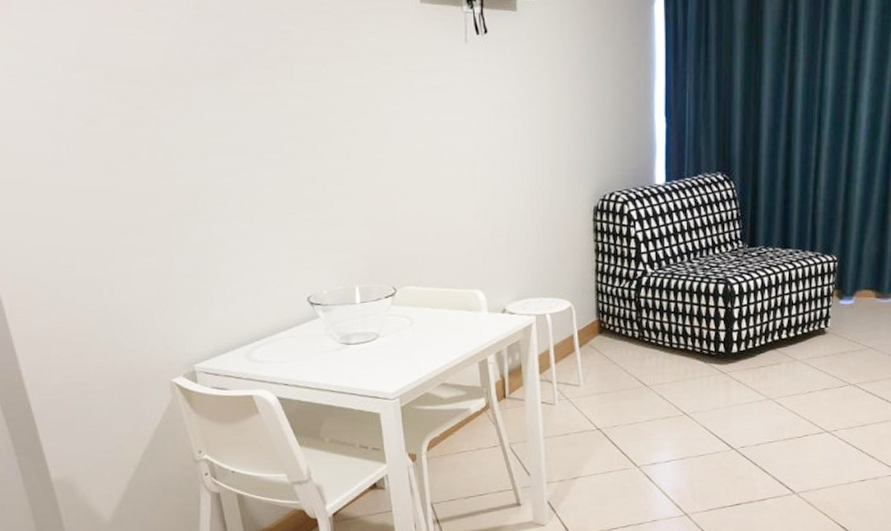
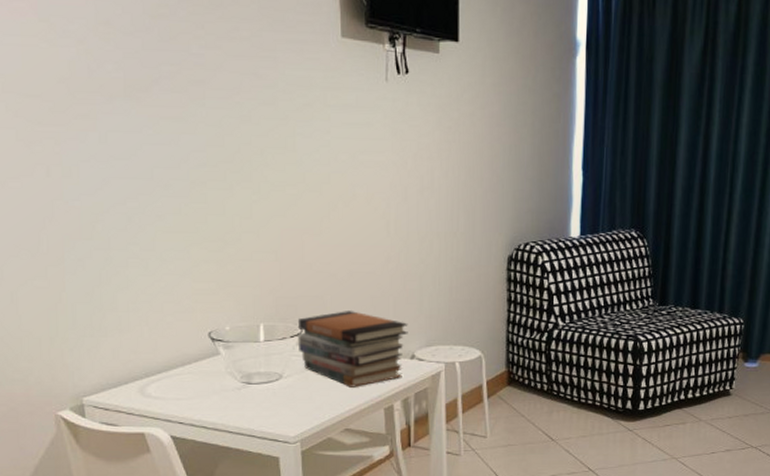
book stack: none [391,269,498,343] -> present [297,311,408,387]

